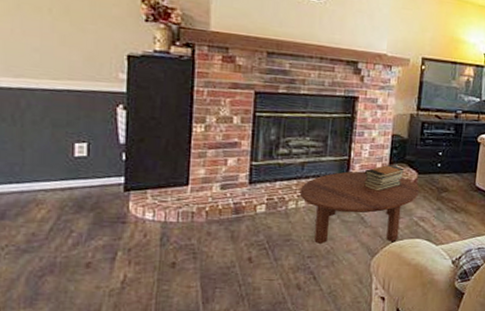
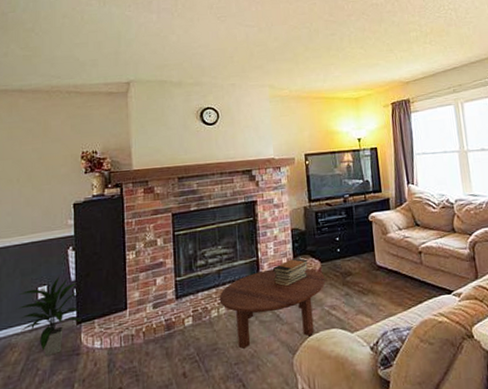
indoor plant: none [44,135,132,219] -> present [16,276,83,356]

